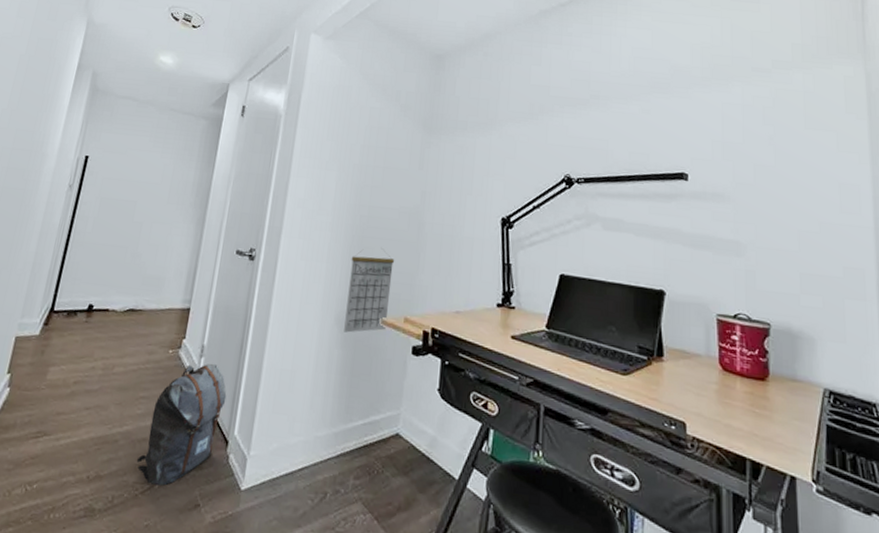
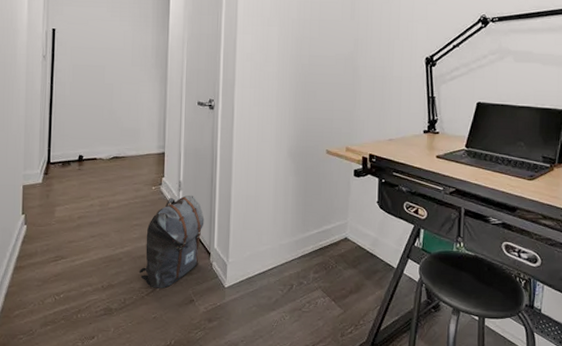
calendar: present [344,248,395,333] -> none [296,91,335,163]

